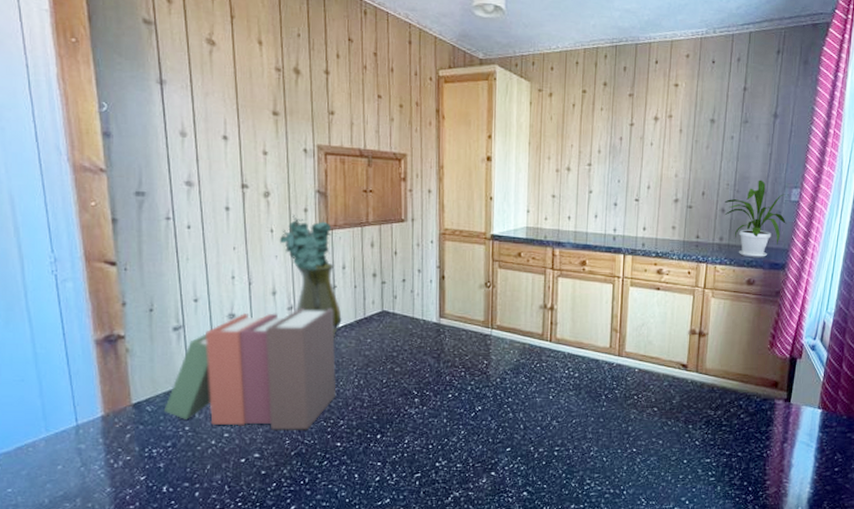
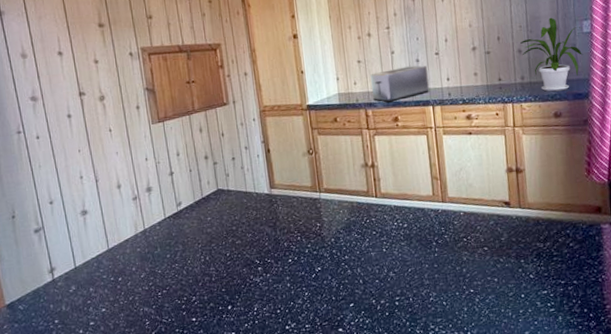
books: present [163,307,337,430] -> none [34,193,186,316]
vase: present [279,214,342,338] -> none [117,111,182,221]
toaster: none [562,208,625,244] -> present [370,65,429,103]

